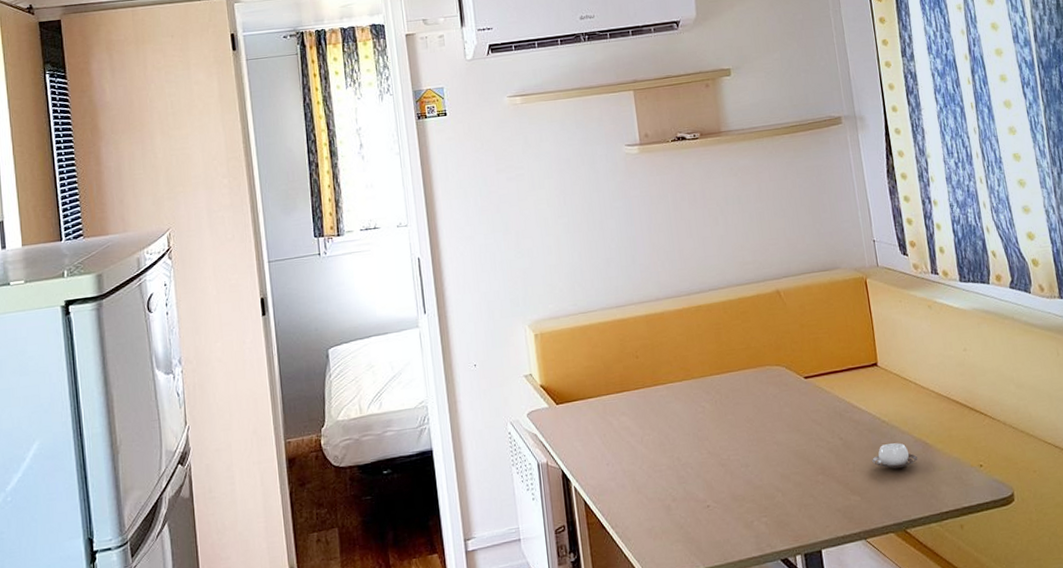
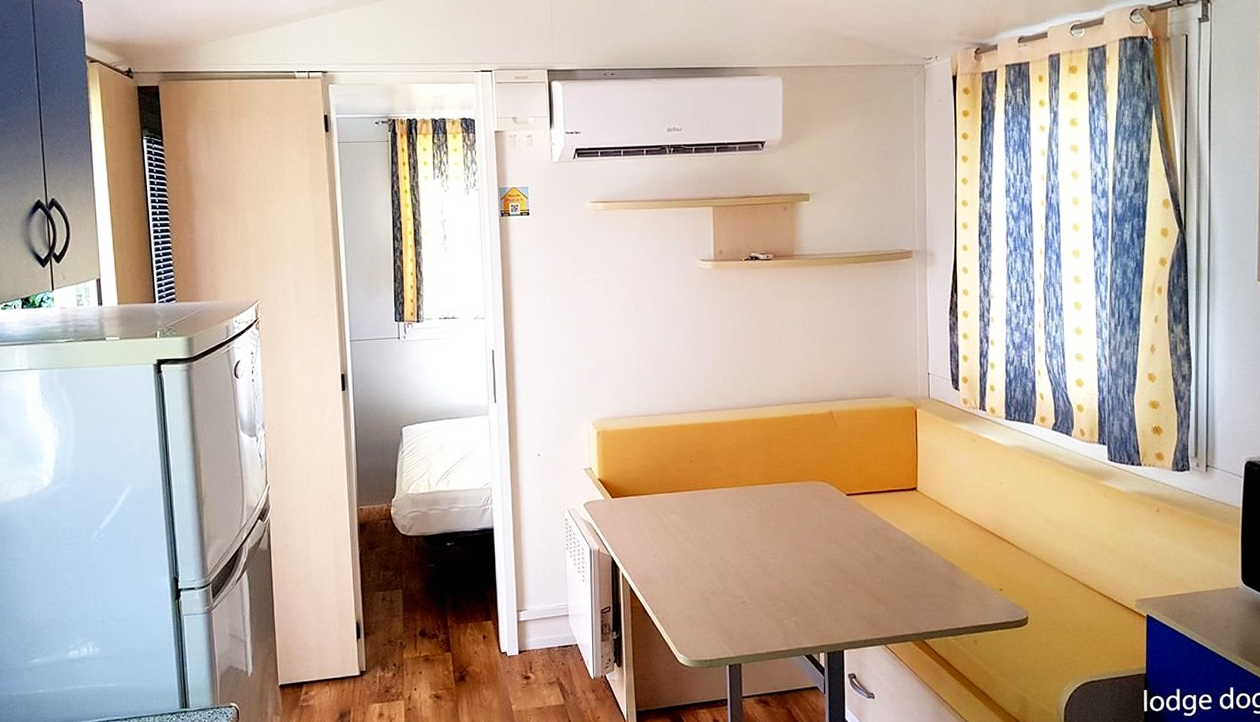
cup: present [871,443,918,469] -> none [900,562,943,585]

